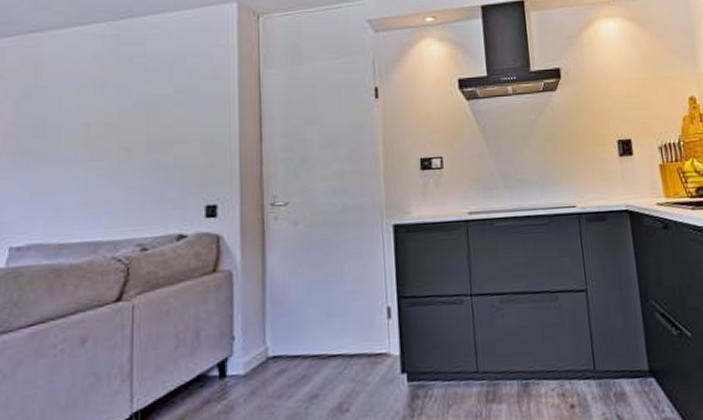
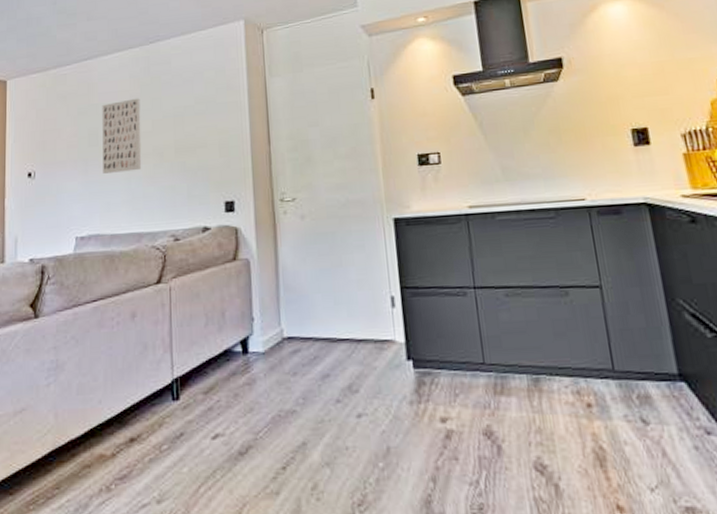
wall art: none [51,82,105,171] -> present [102,98,142,174]

